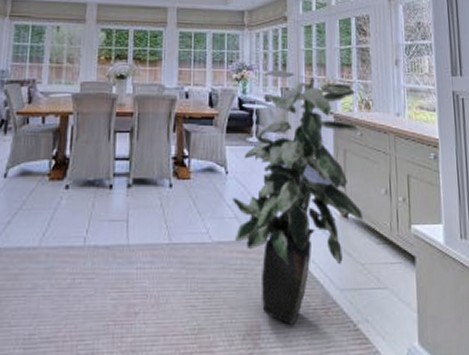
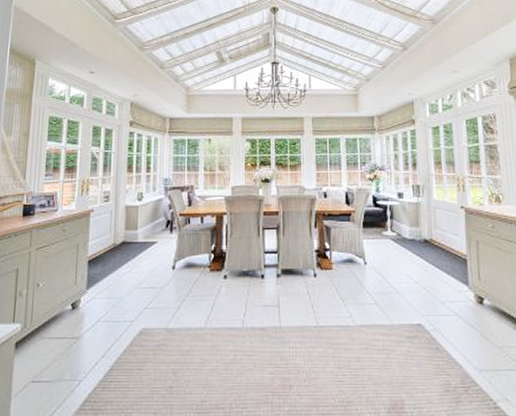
indoor plant: present [232,69,363,327] -> none [371,168,498,402]

